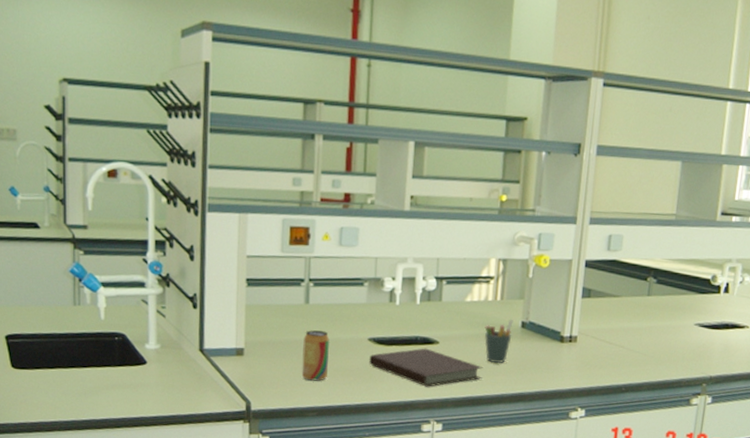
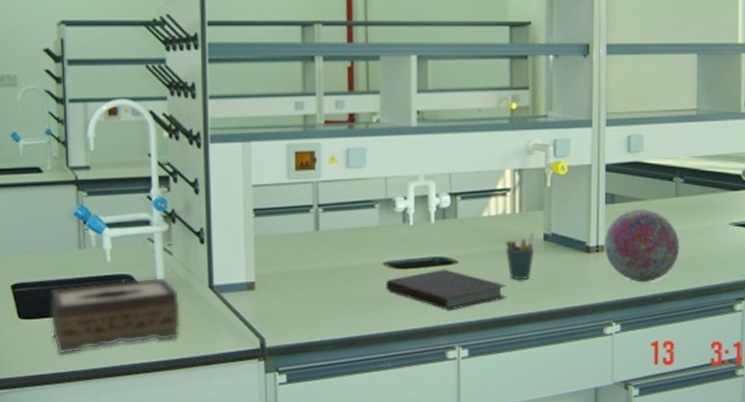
tissue box: none [43,337,171,405] -> present [50,276,181,355]
beverage can: present [301,330,330,381] -> none [316,258,344,312]
decorative ball: none [577,304,647,373] -> present [604,208,680,283]

